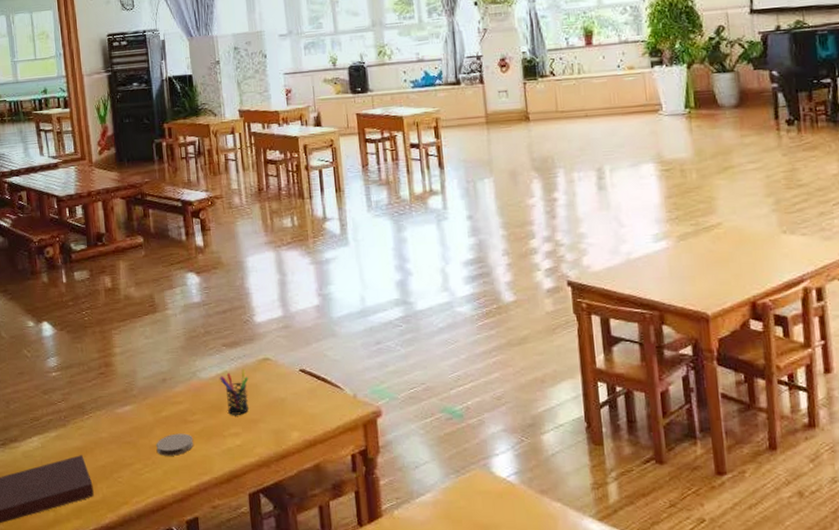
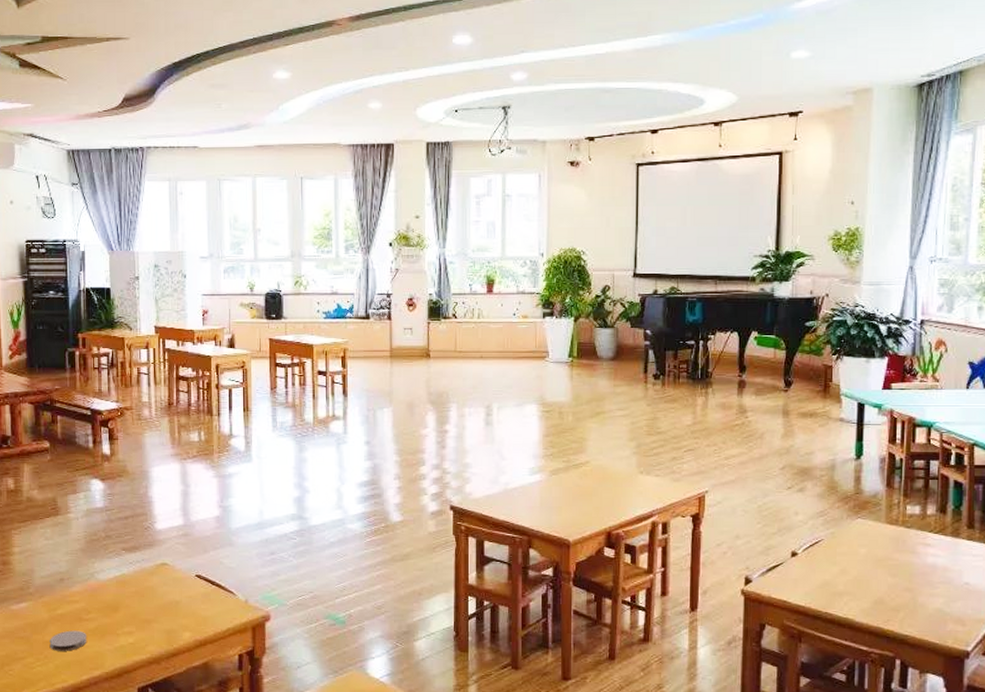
pen holder: present [219,369,249,415] -> none [117,572,145,615]

